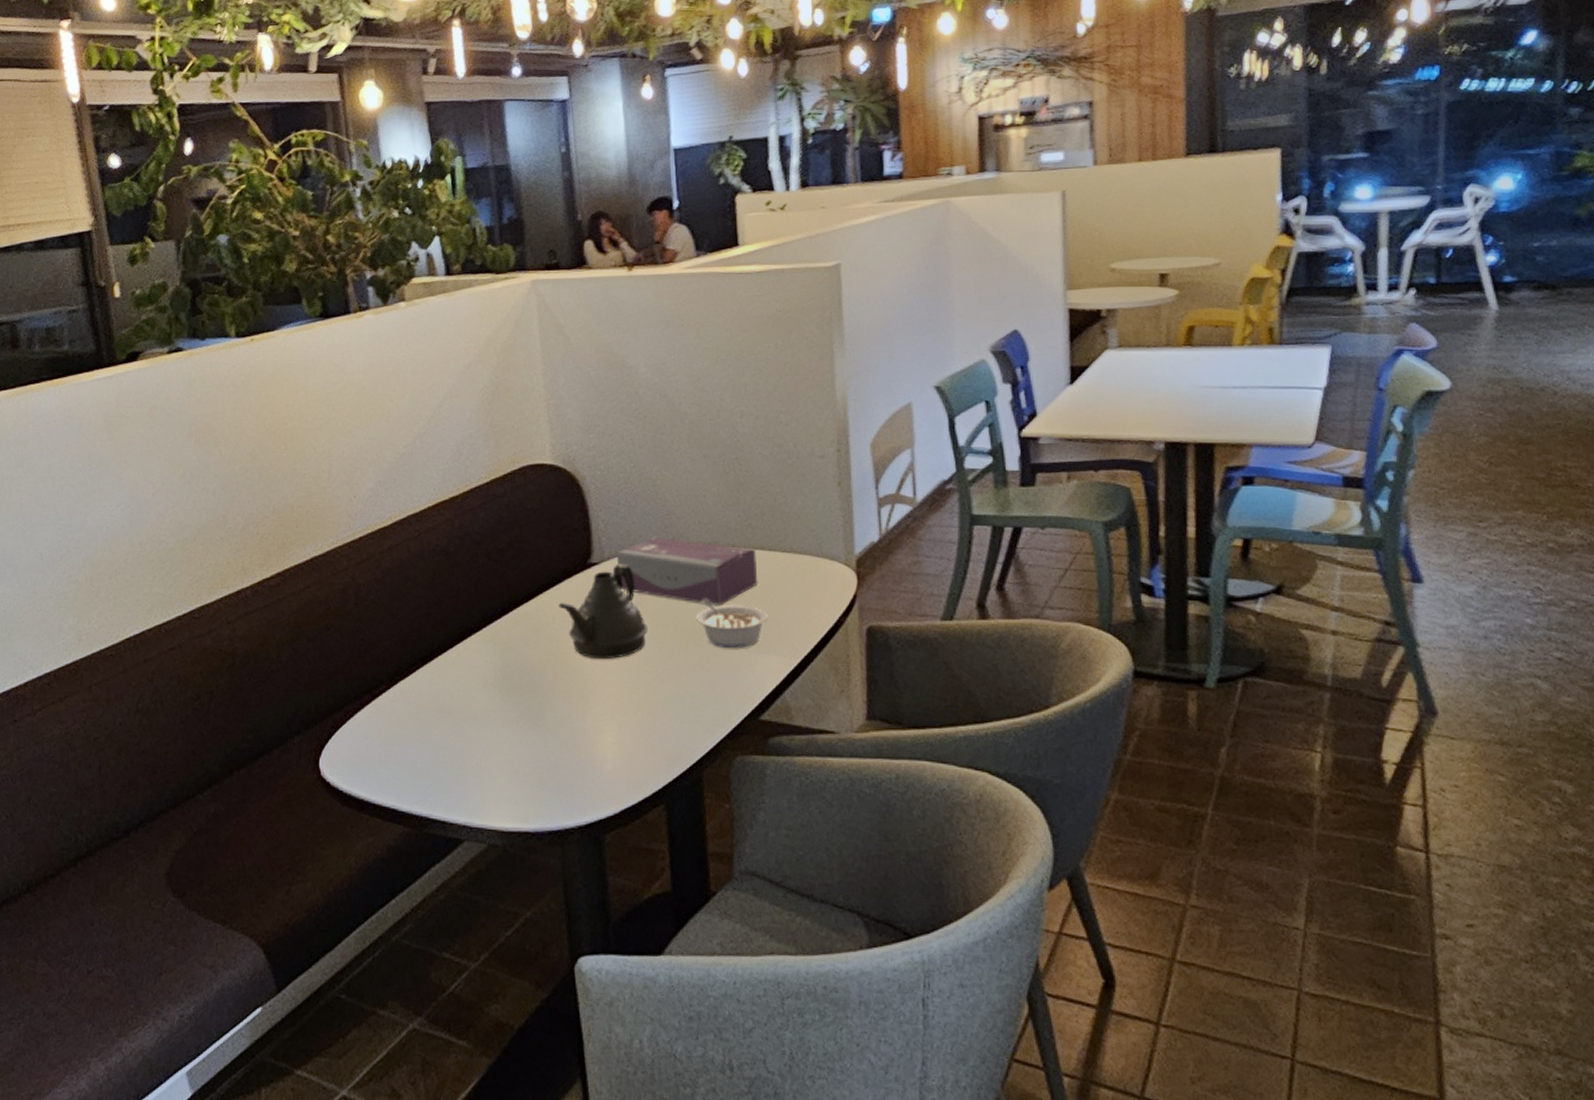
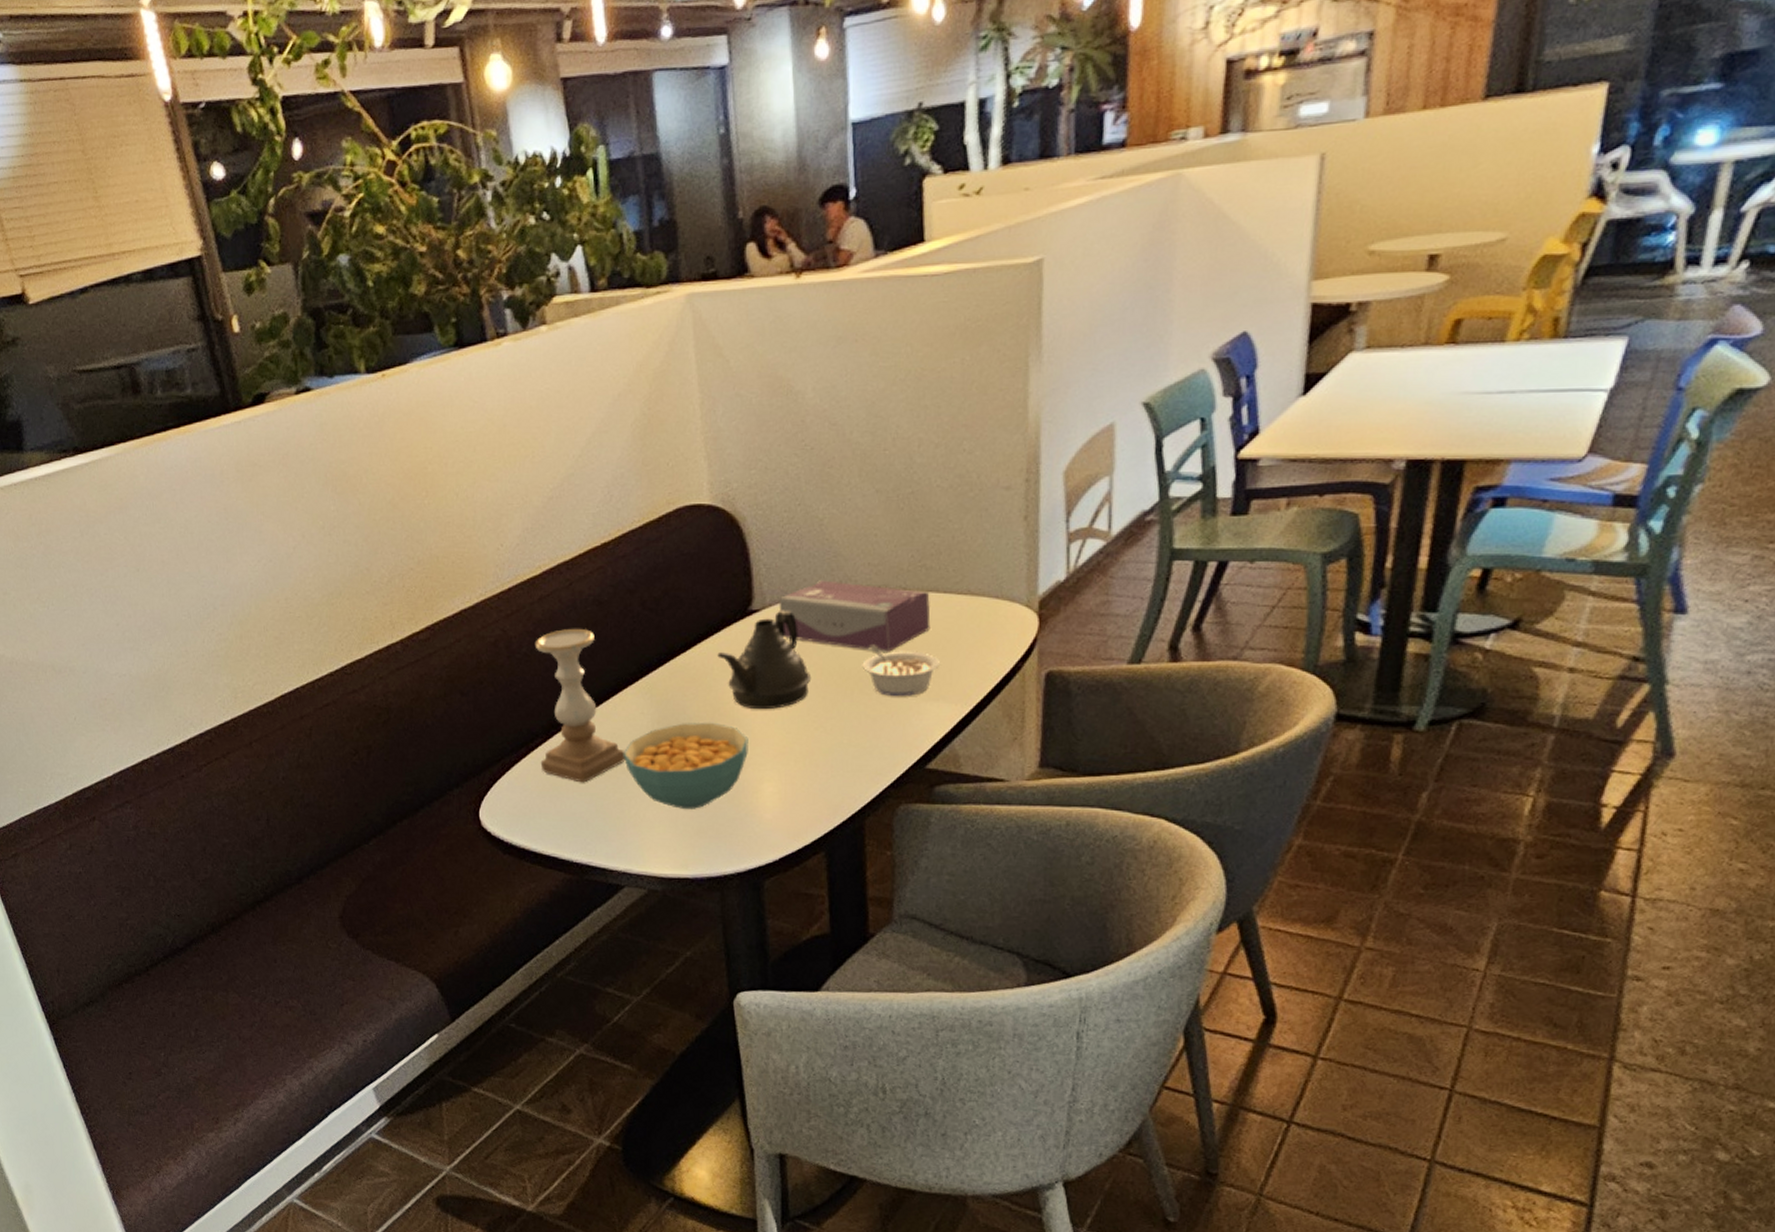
candle holder: none [382,577,468,732] -> present [535,628,625,783]
cereal bowl: none [465,671,589,759] -> present [623,722,748,809]

